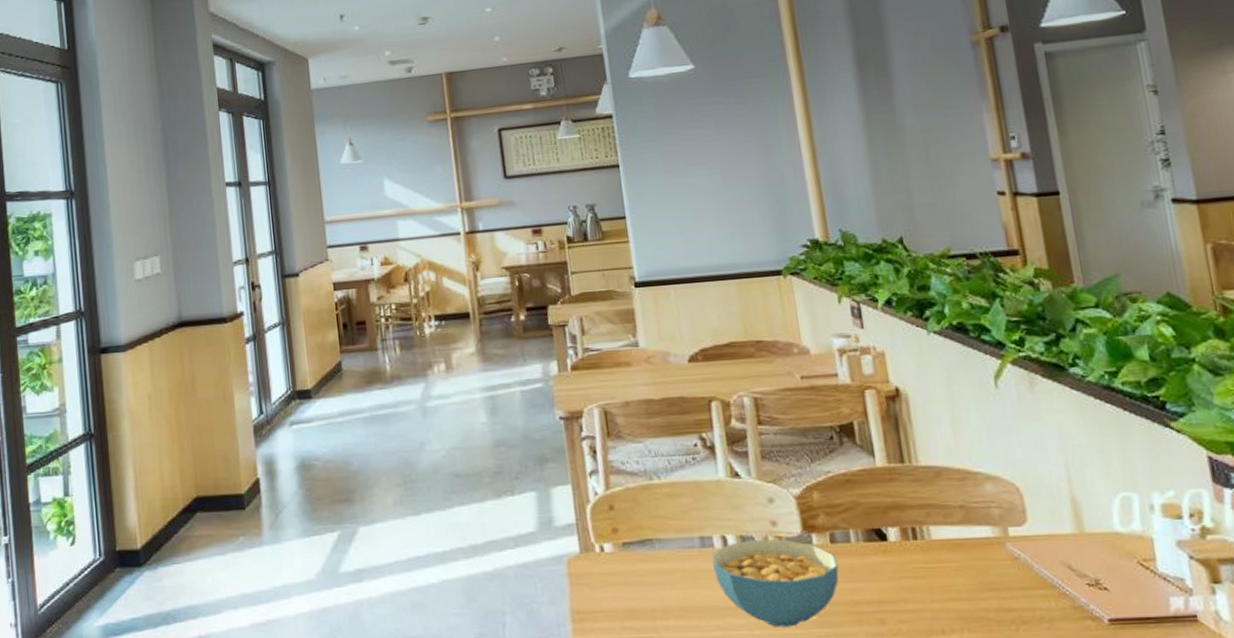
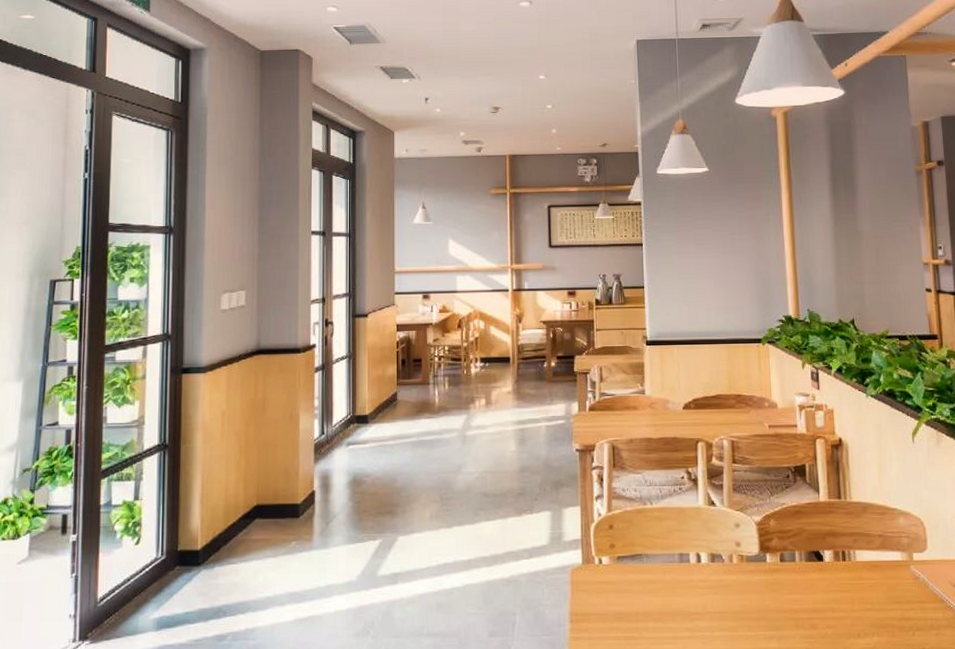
cereal bowl: present [712,539,839,627] -> none [688,557,785,630]

